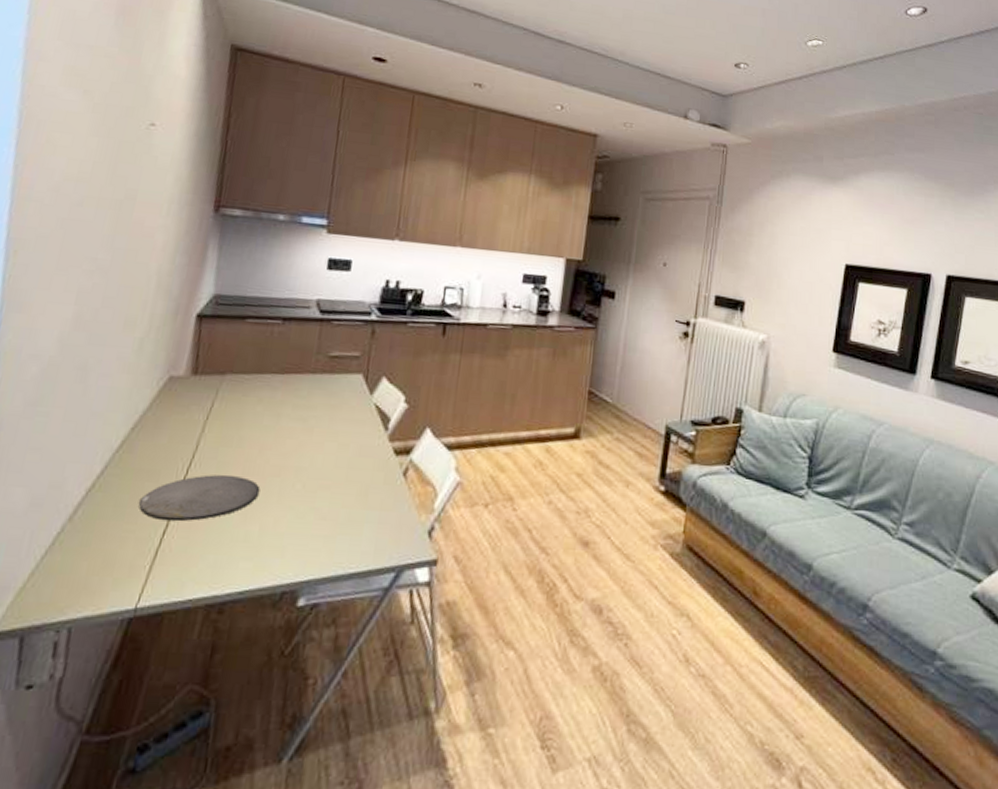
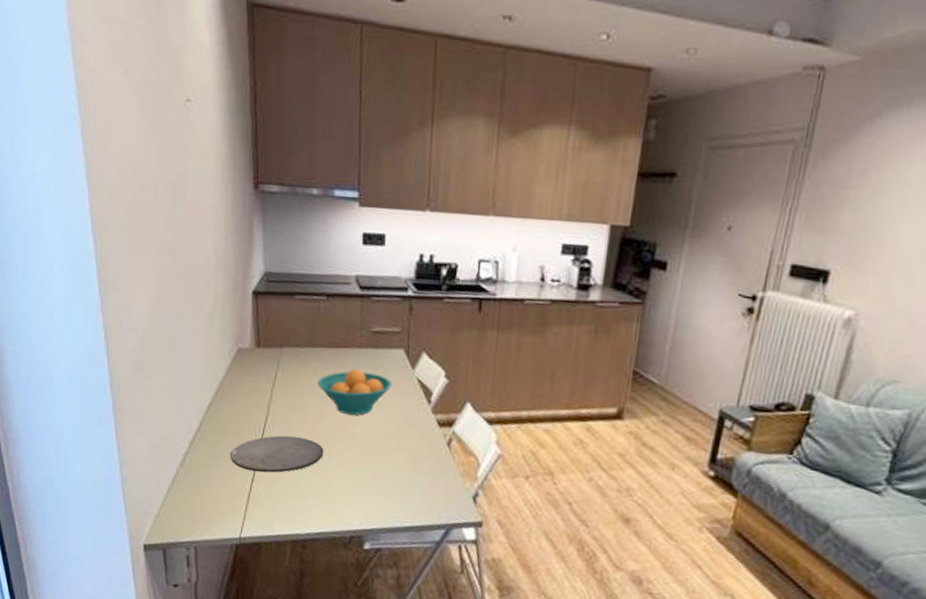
fruit bowl: none [261,395,347,448] -> present [318,368,392,416]

